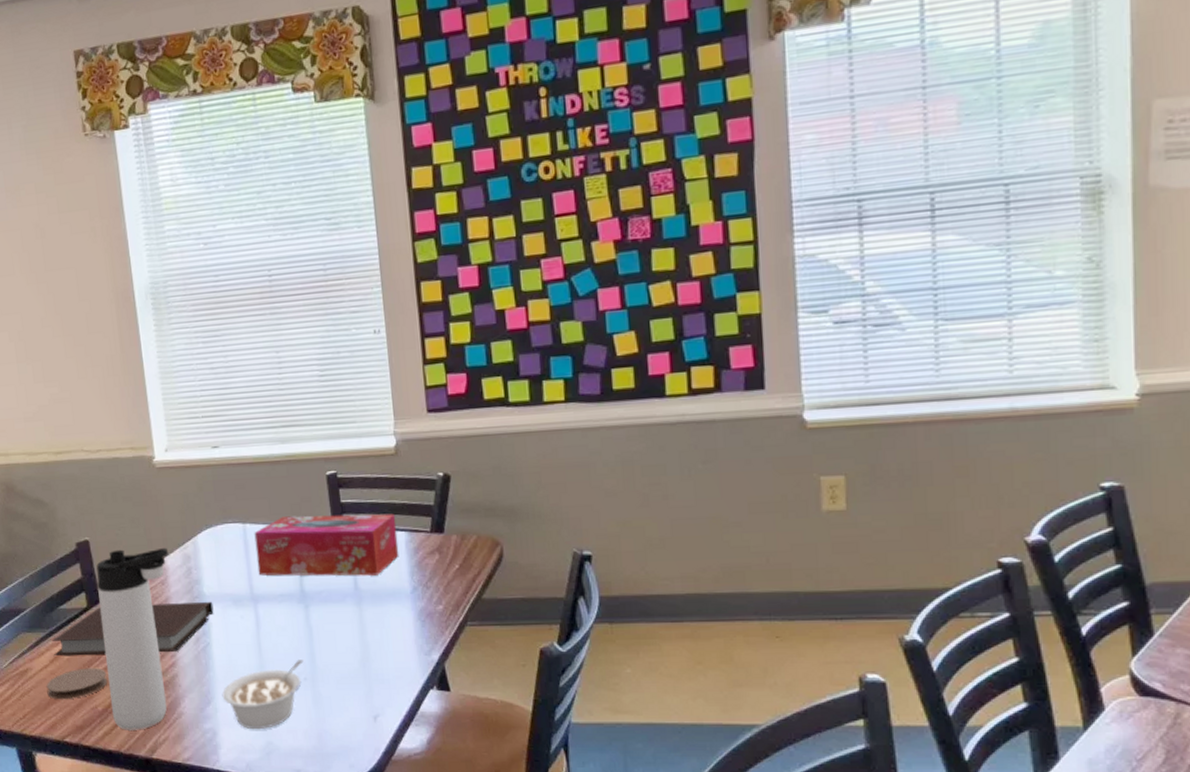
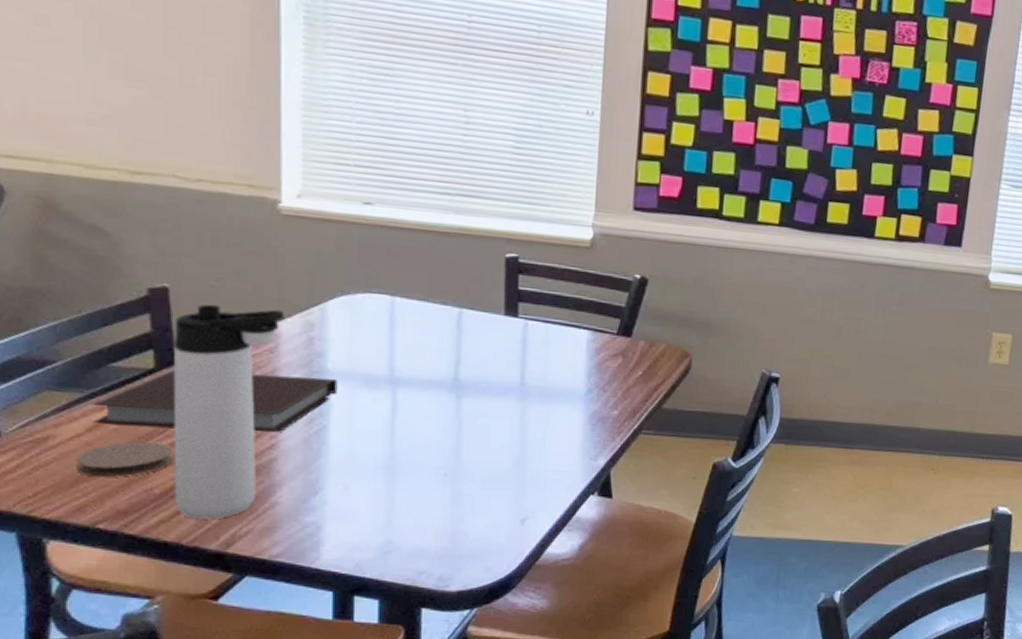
legume: present [222,659,304,730] -> none [334,453,446,527]
tissue box: present [254,513,399,576] -> none [403,295,580,372]

